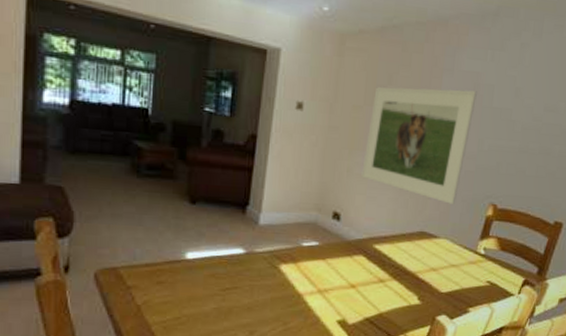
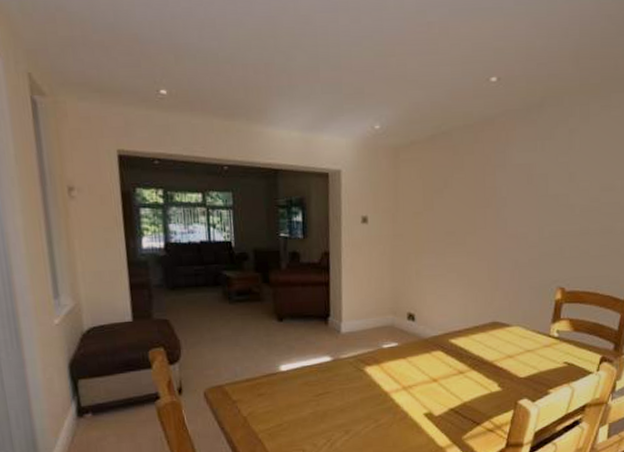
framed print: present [361,87,477,206] -> none [429,182,531,294]

